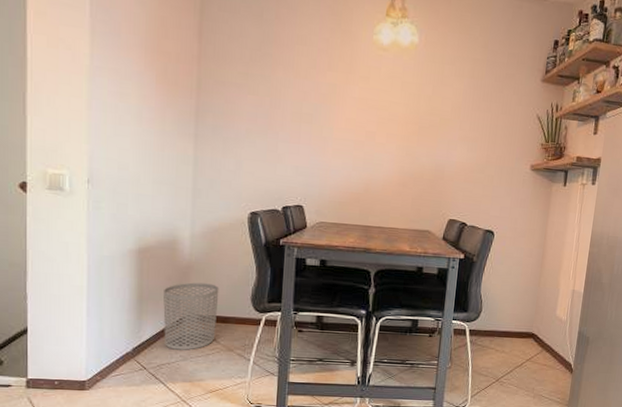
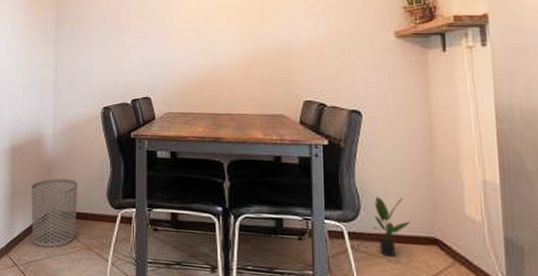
potted plant: none [488,302,518,348] -> present [371,197,411,257]

